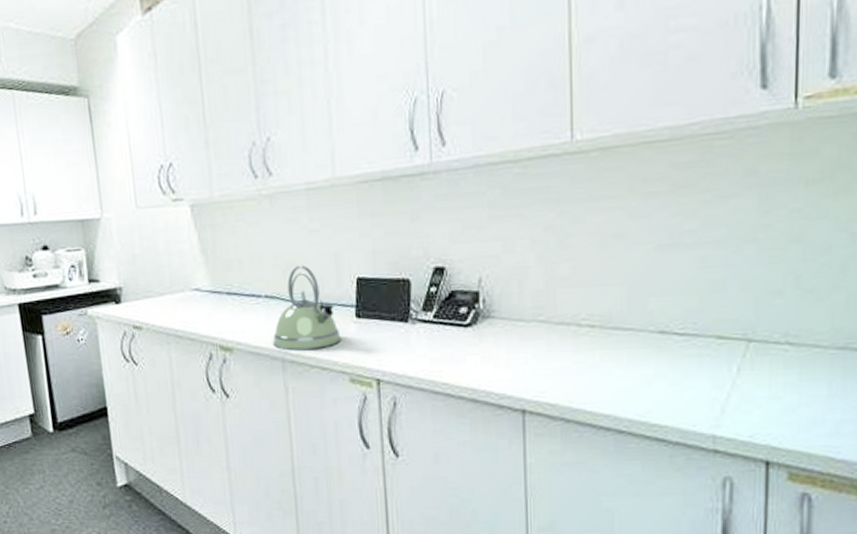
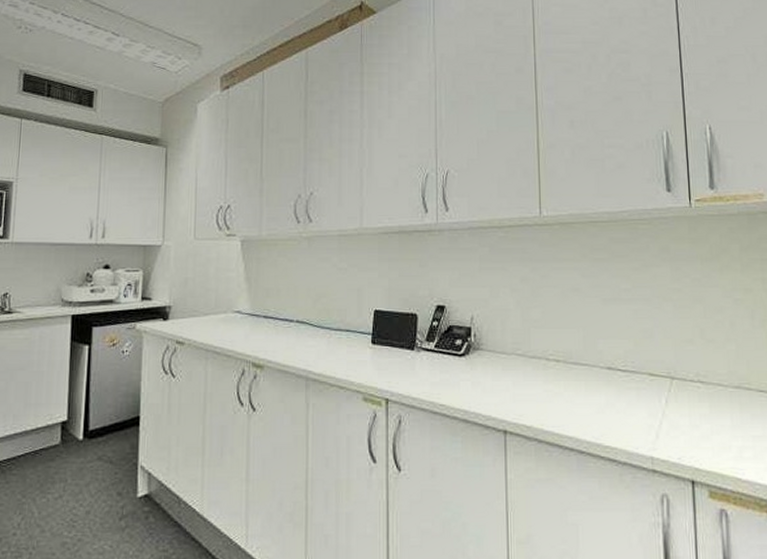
kettle: present [272,264,341,351] -> none [299,296,358,371]

